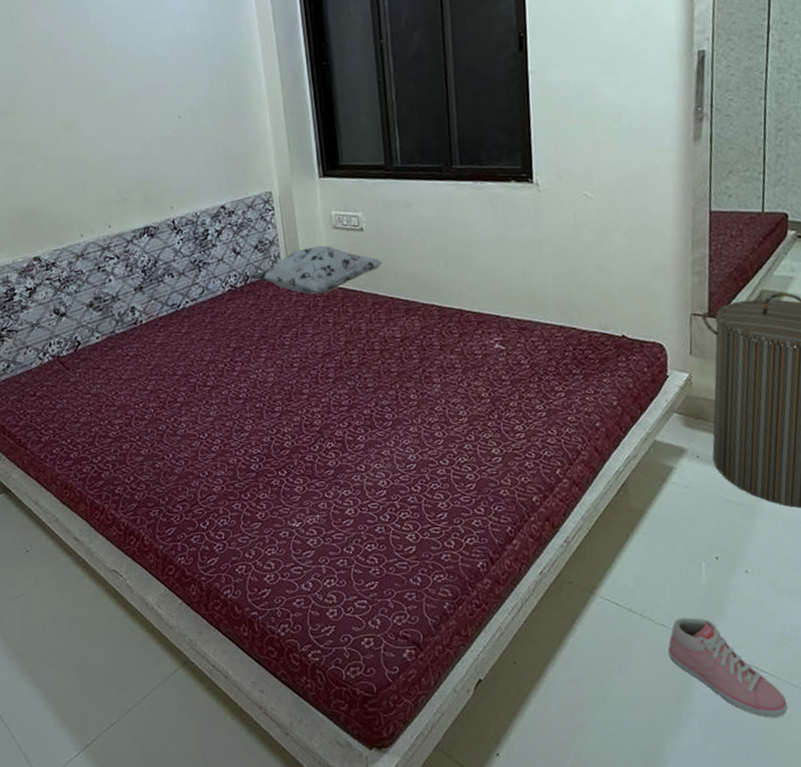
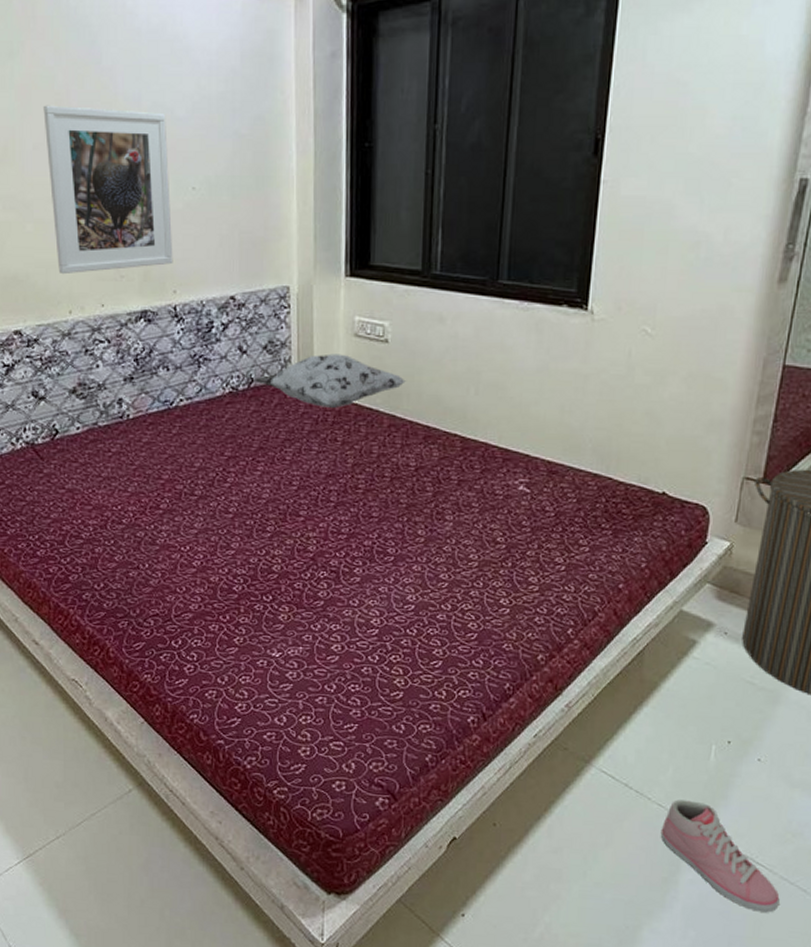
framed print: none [43,55,168,204] -> present [43,105,173,275]

